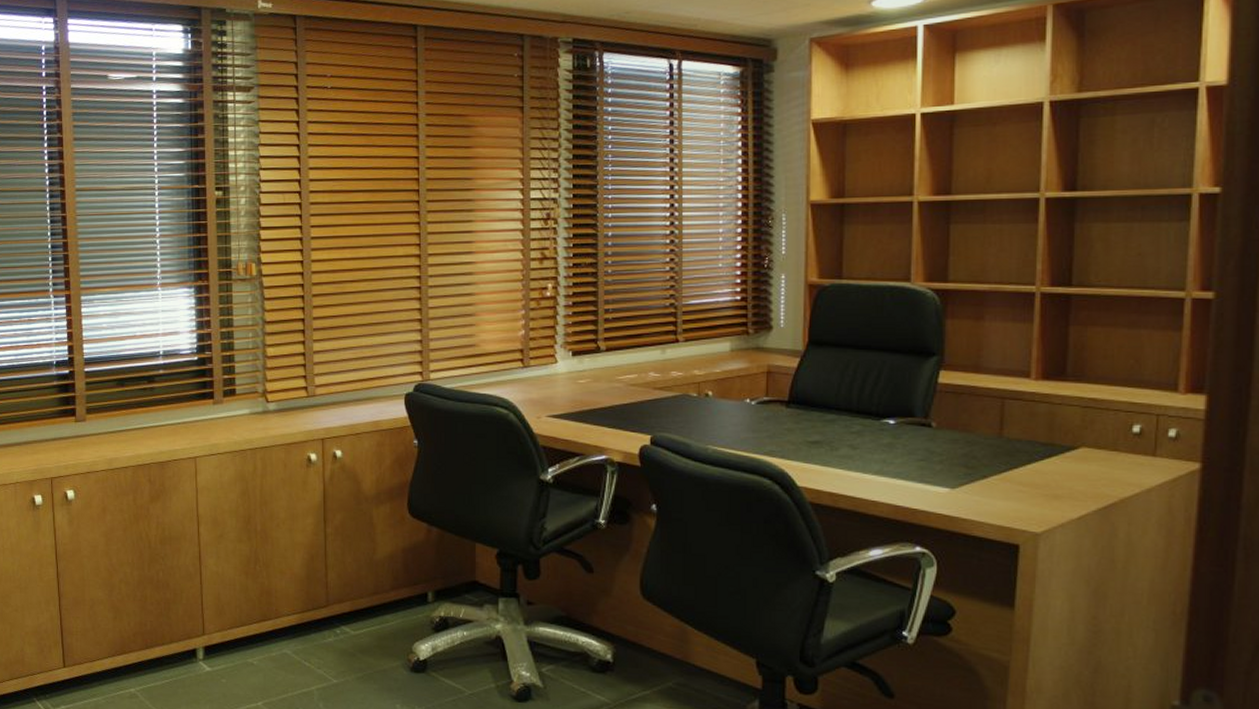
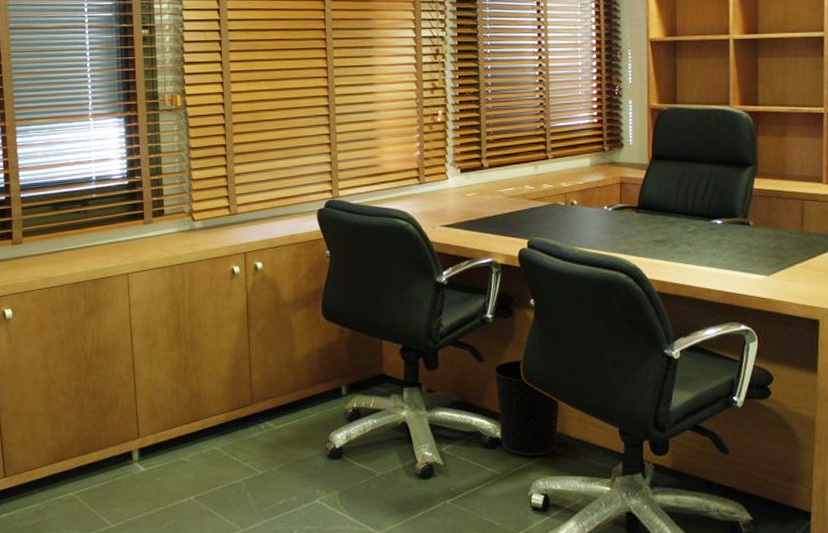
wastebasket: none [605,573,685,686] -> present [493,359,560,456]

